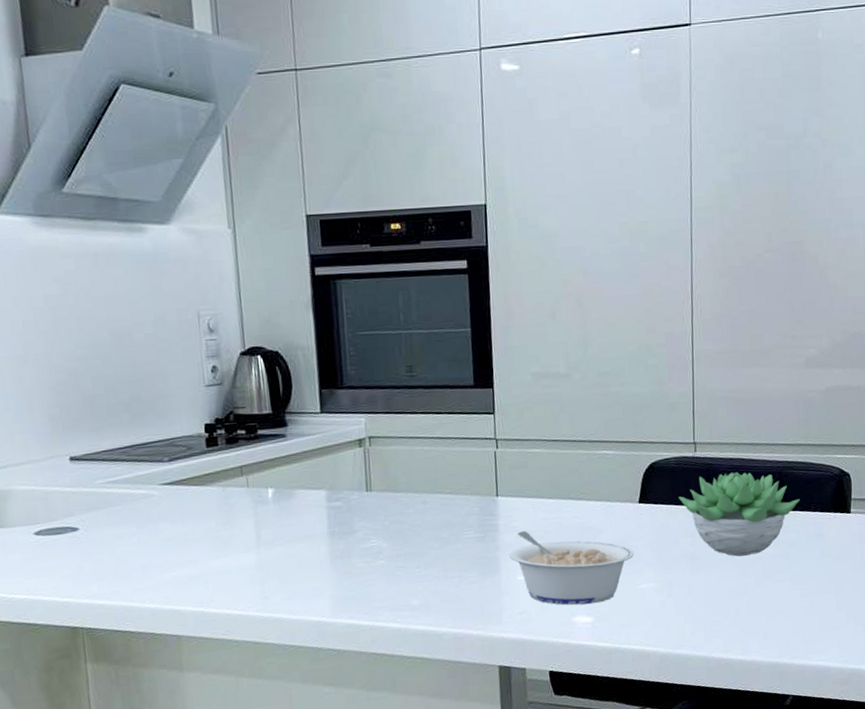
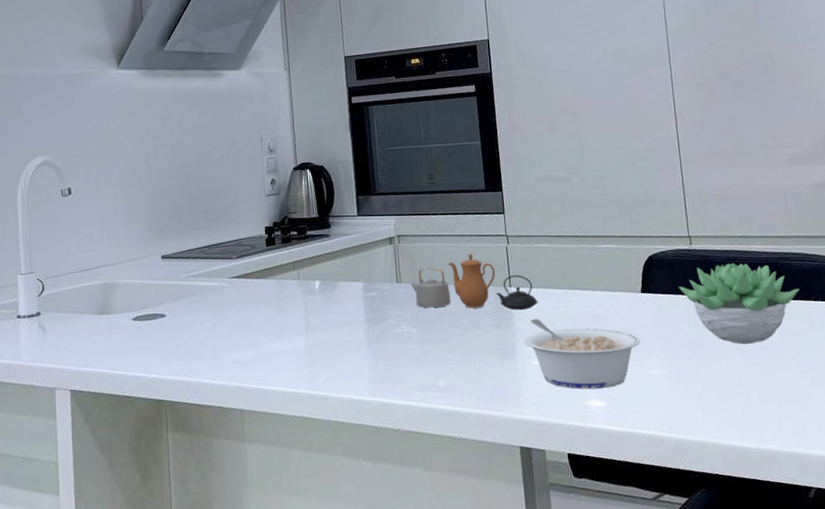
teapot: none [383,458,528,522] -> present [411,253,539,311]

